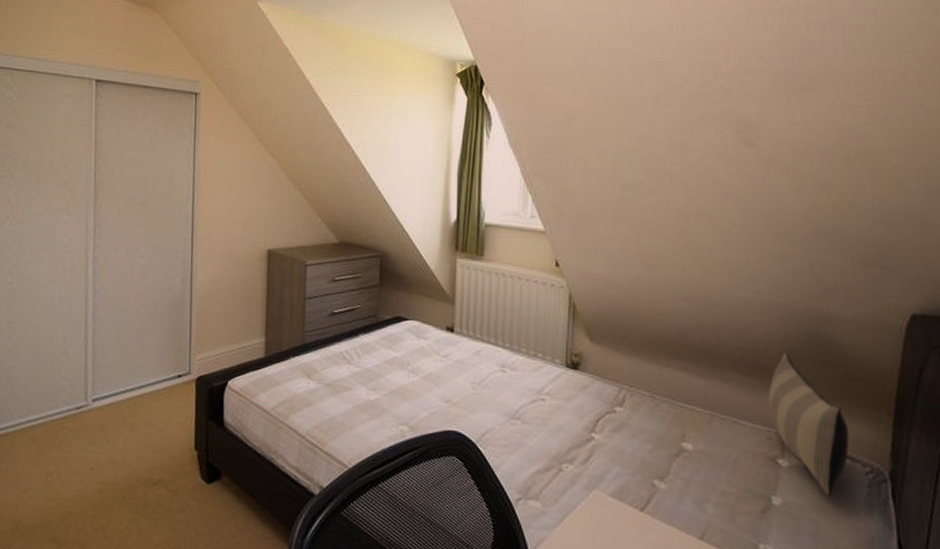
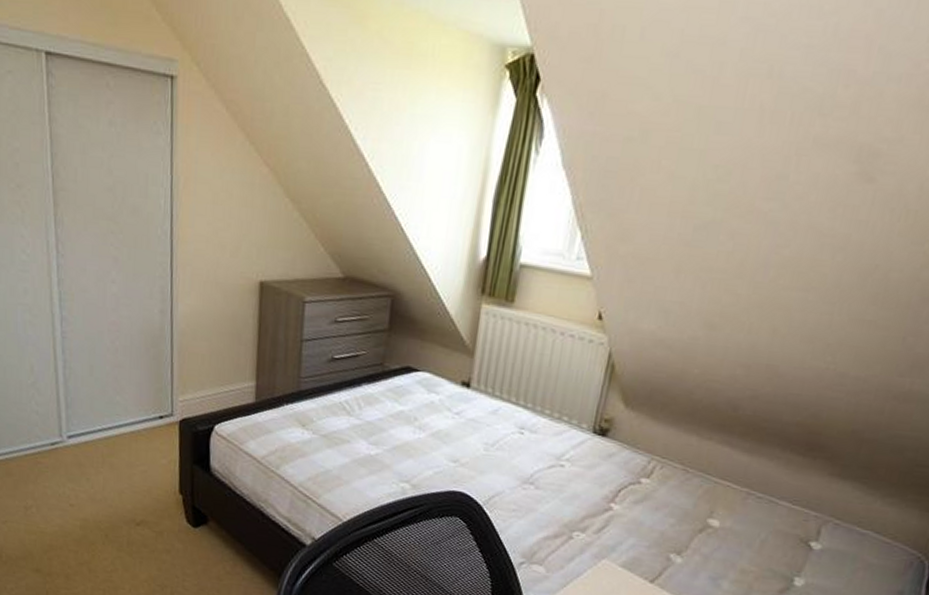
pillow: present [768,352,850,497] -> none [813,432,899,582]

